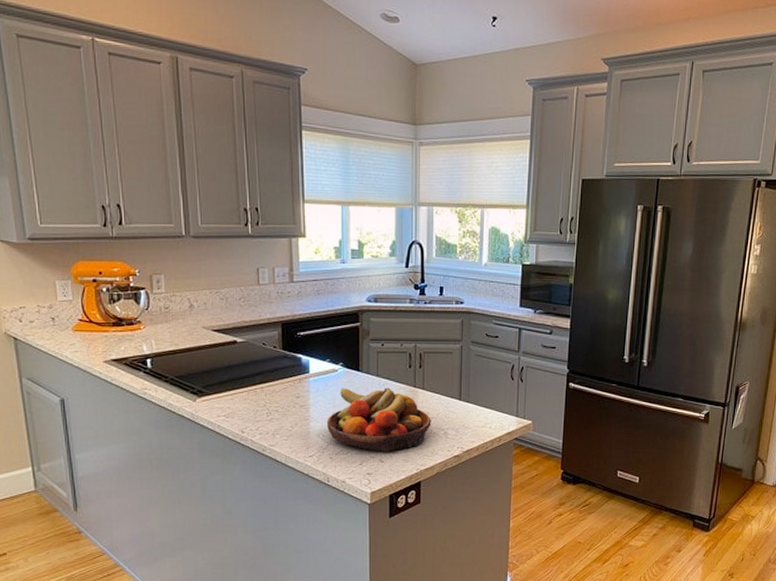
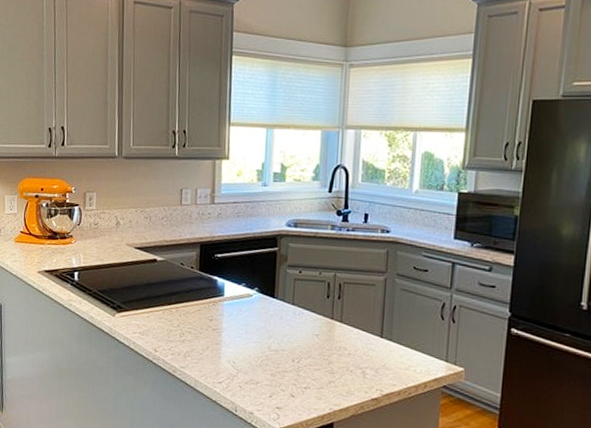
fruit bowl: present [326,387,431,452] -> none [237,314,349,387]

